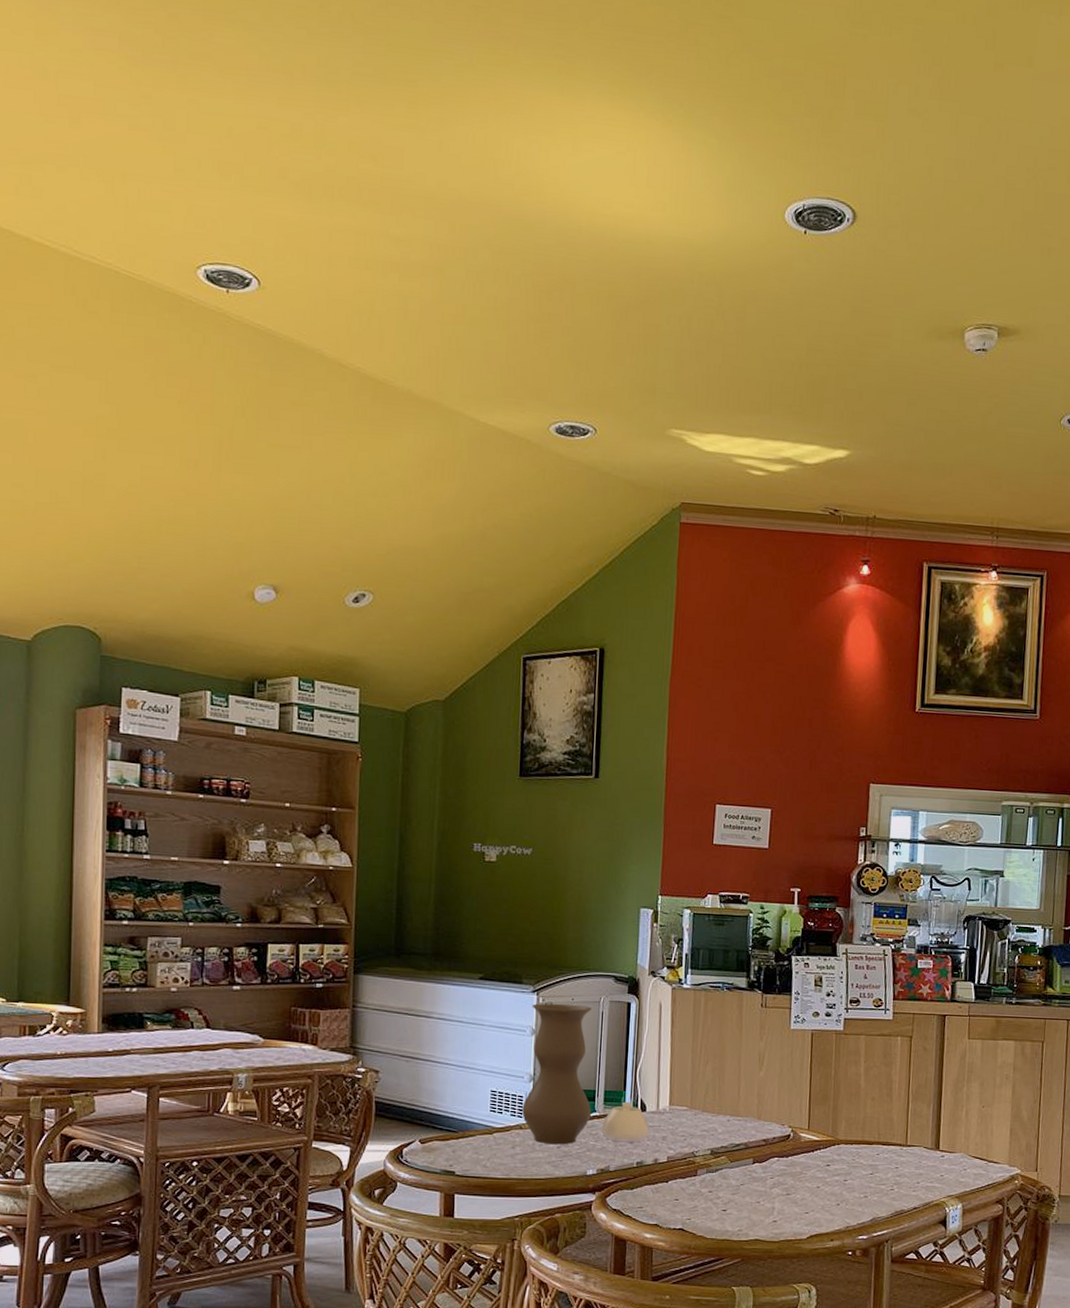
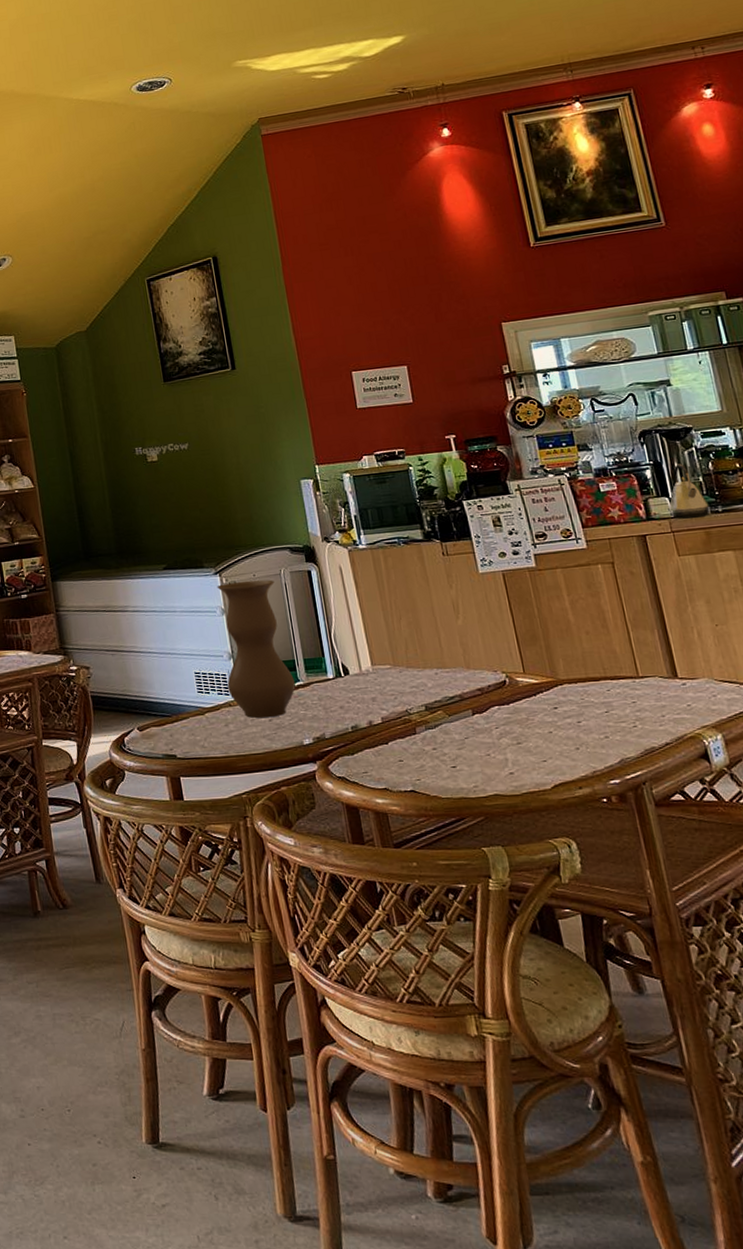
sugar bowl: present [601,1101,649,1143] -> none [308,667,357,709]
kettle: none [972,952,1006,1006] -> present [669,463,710,519]

